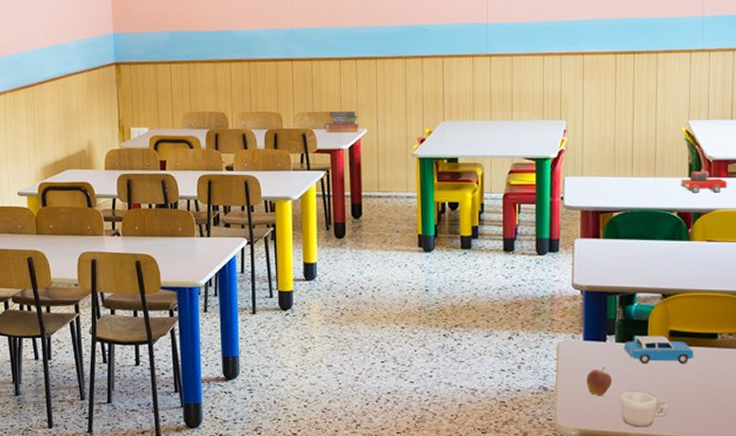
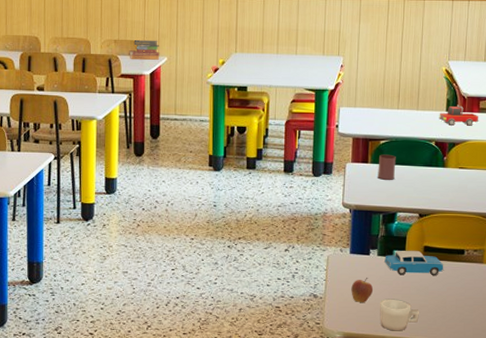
cup: none [611,228,633,257] -> present [378,154,396,180]

